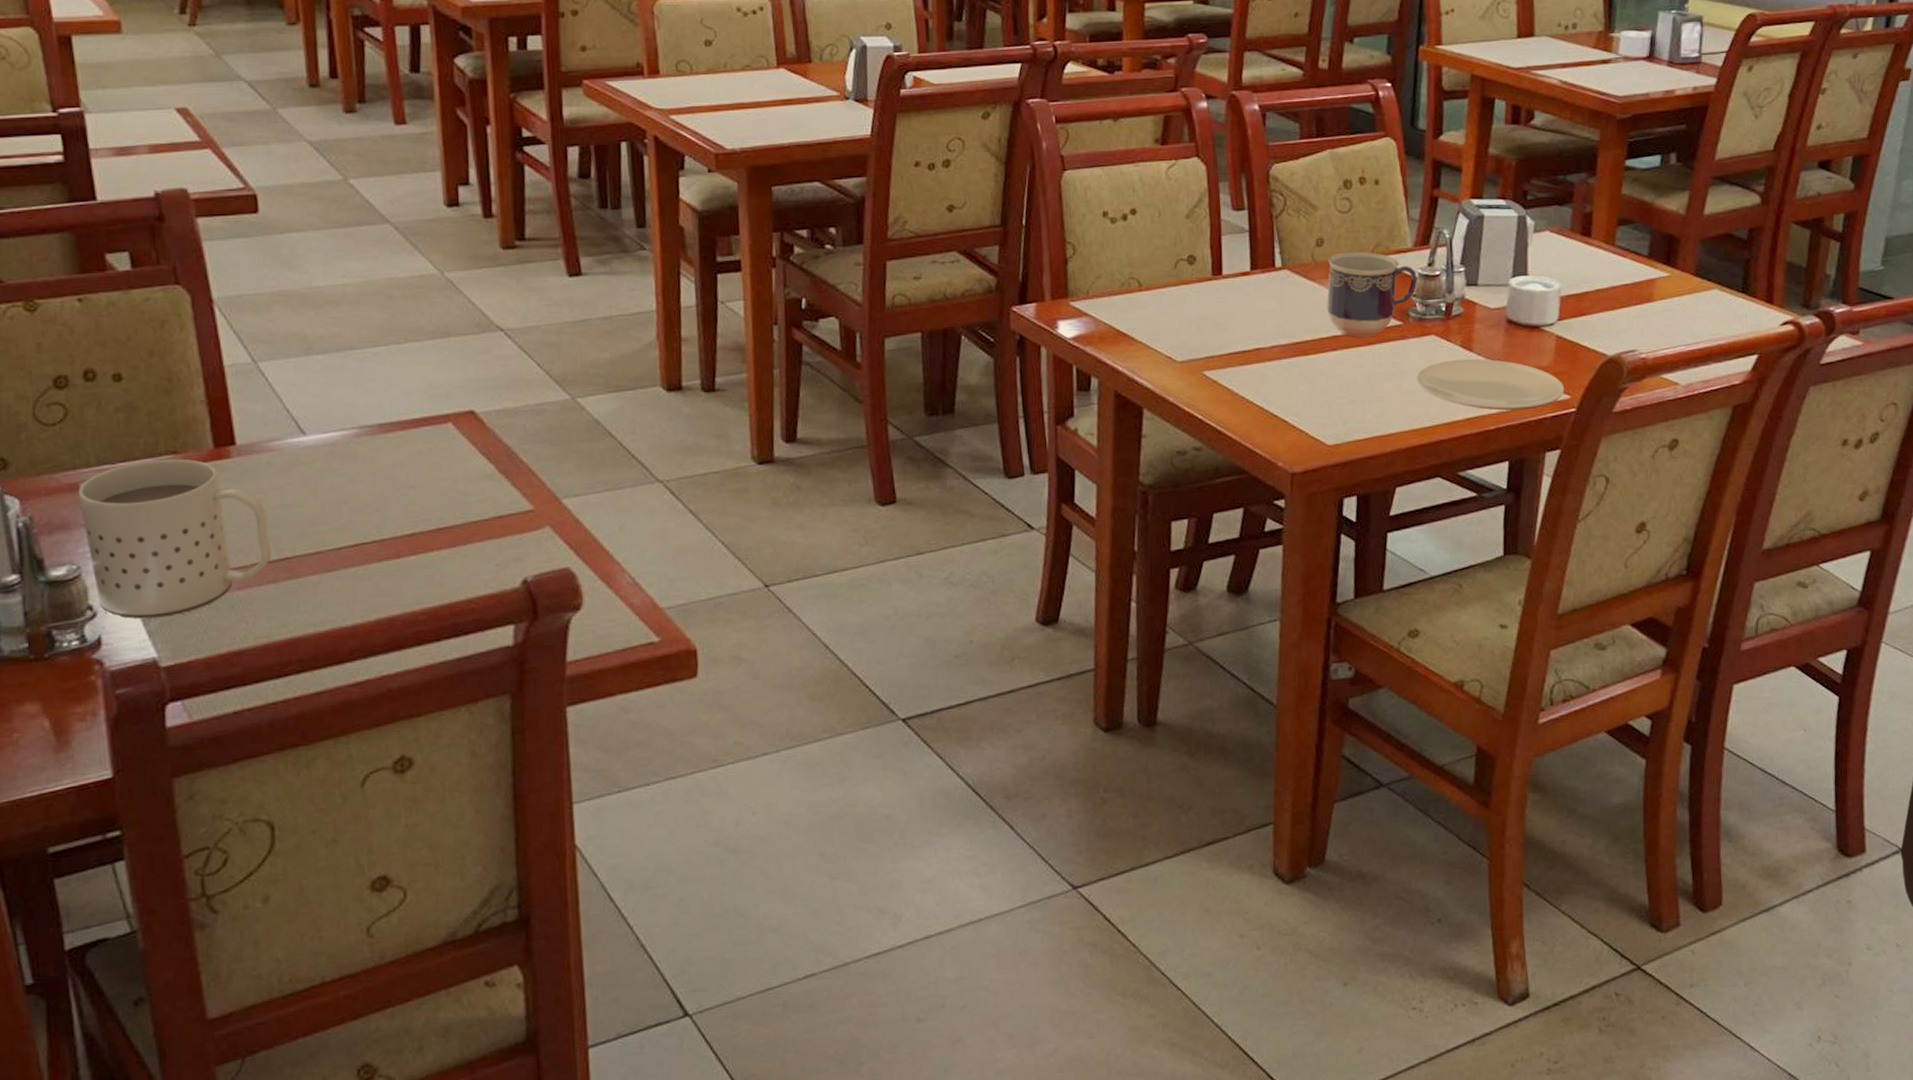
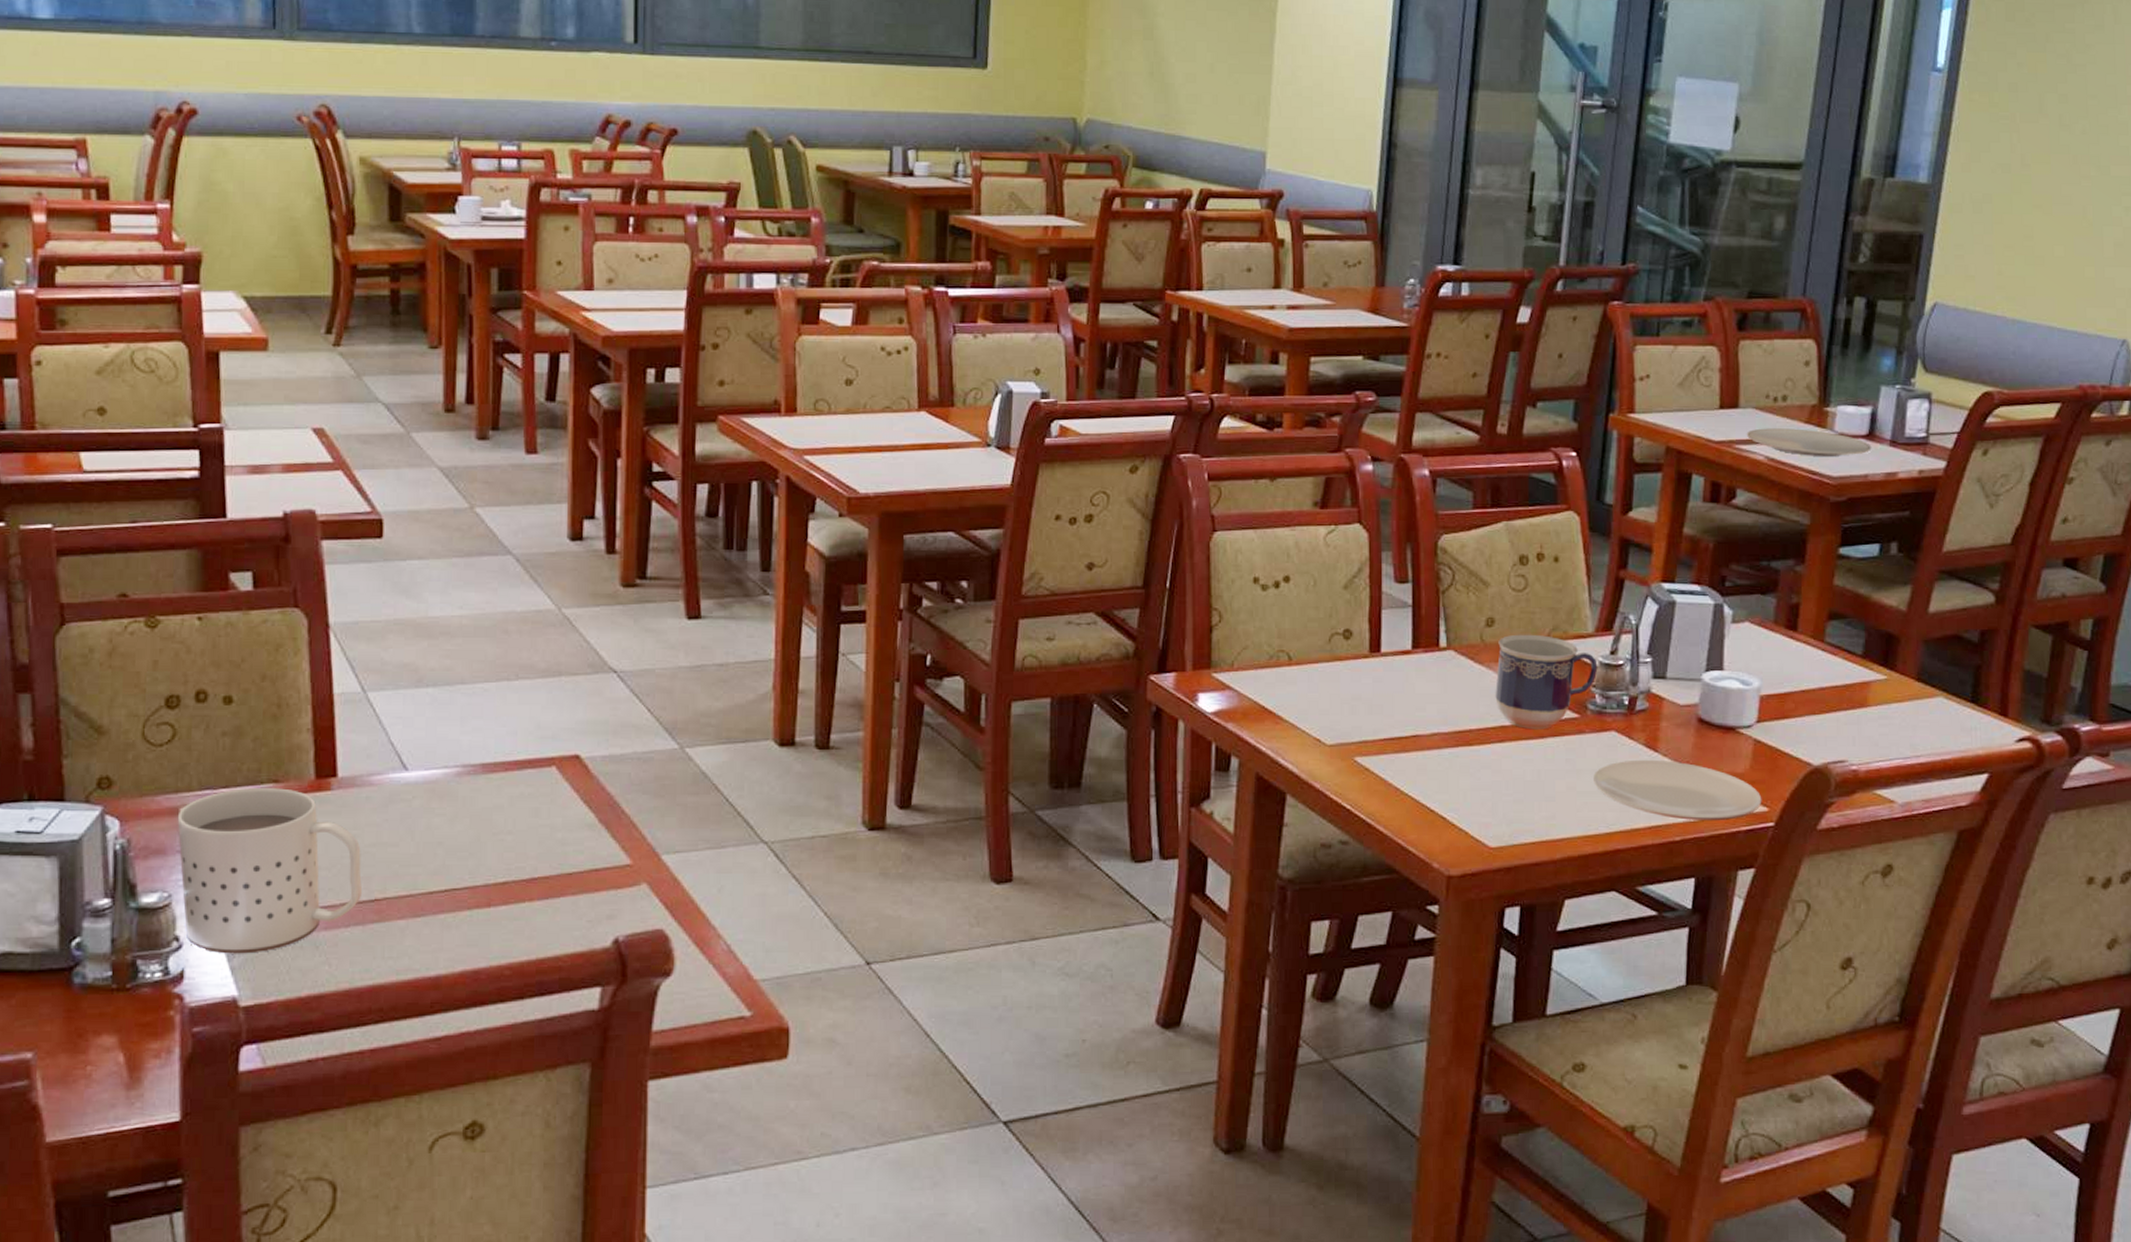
plate: none [1541,53,1652,78] -> present [1746,428,1872,456]

